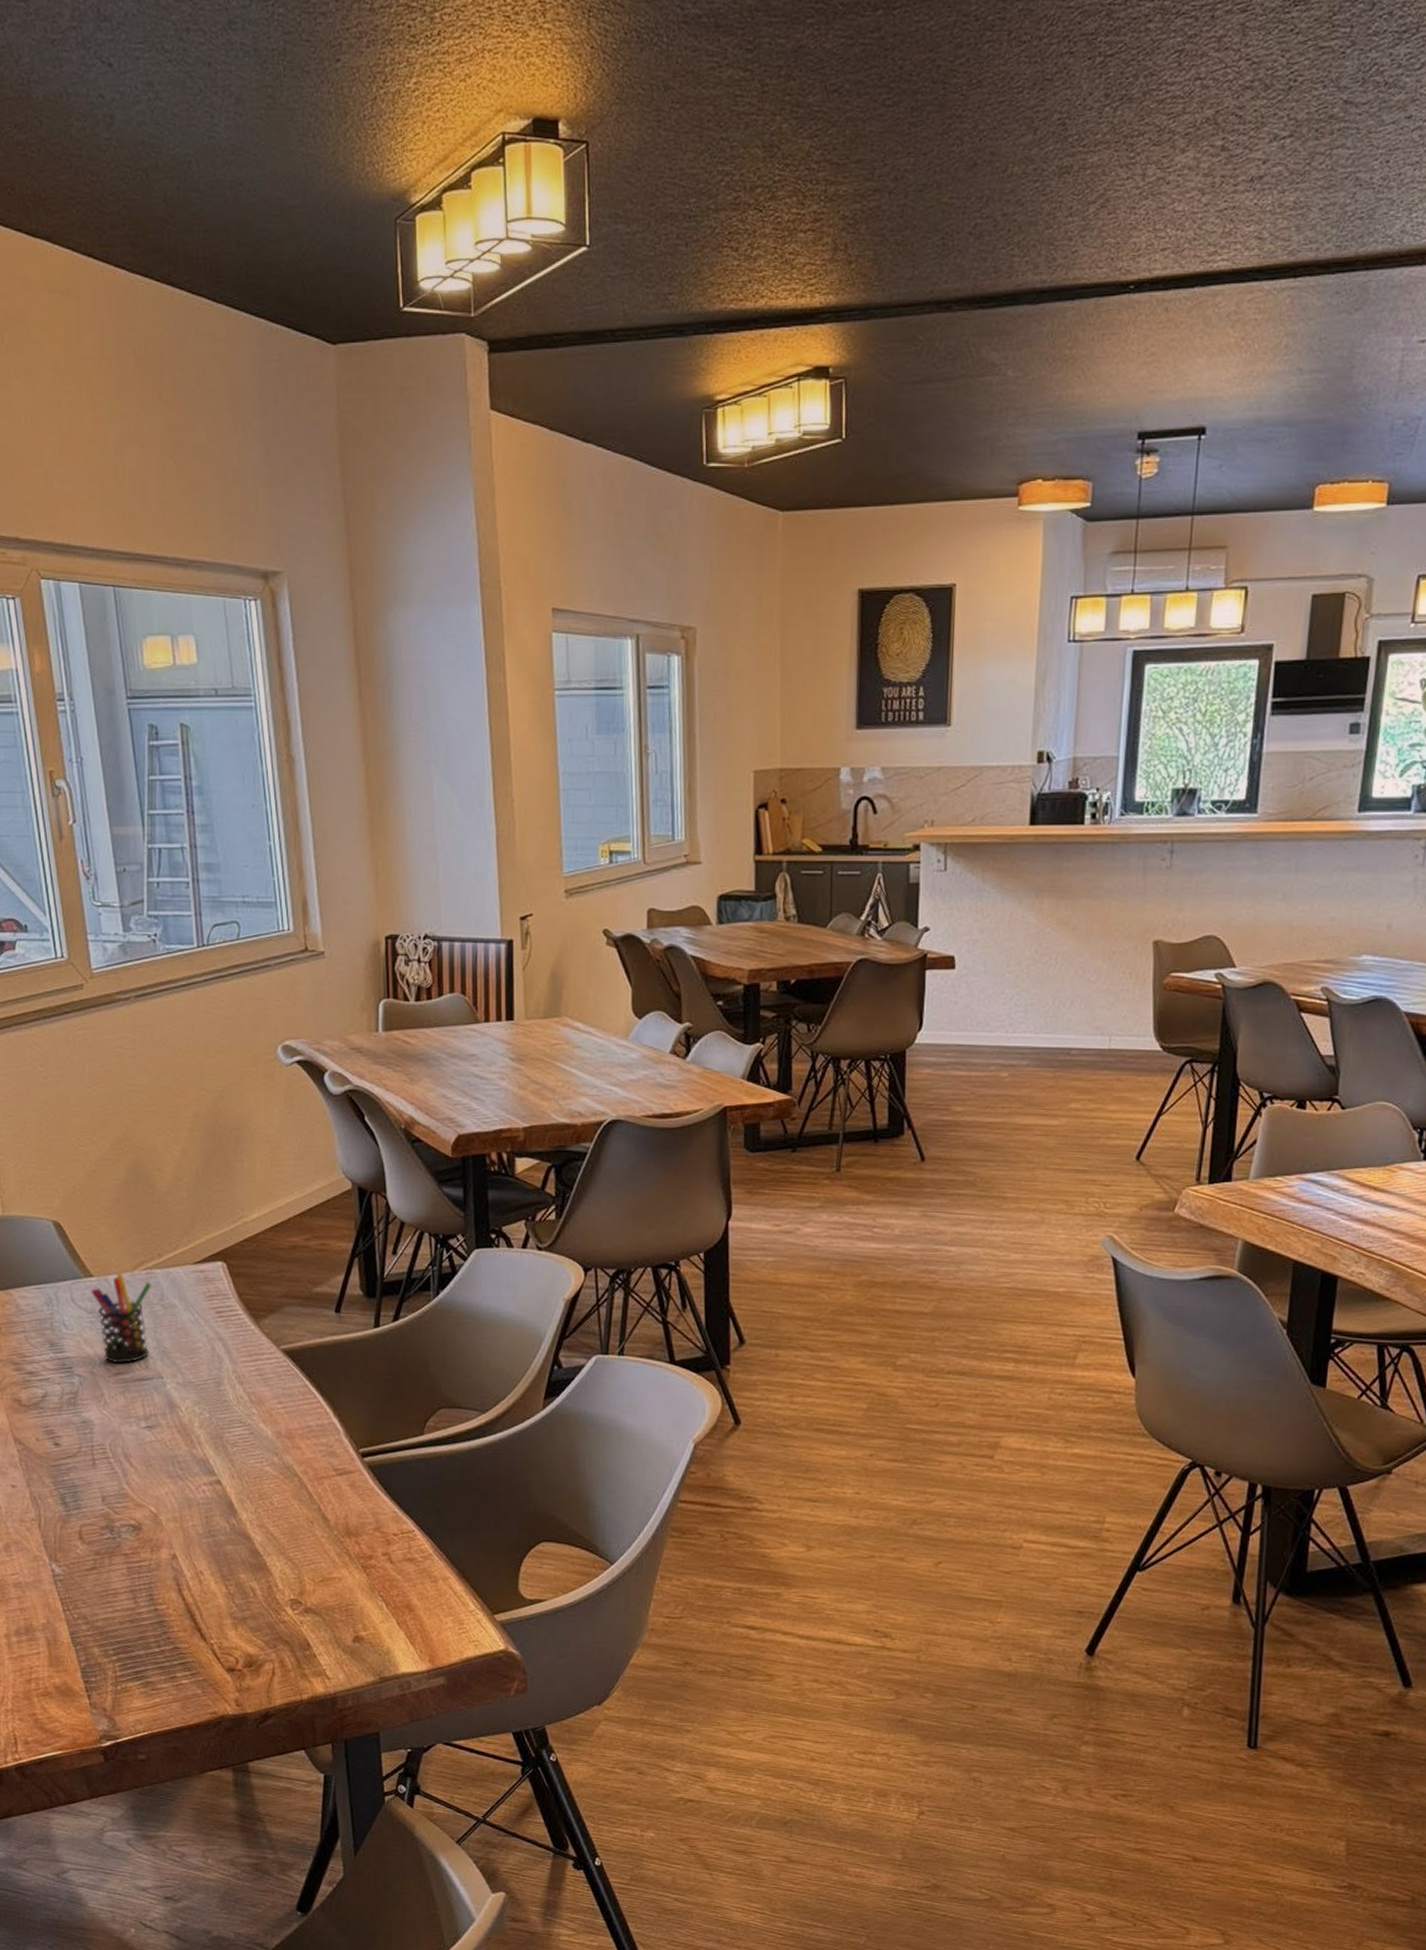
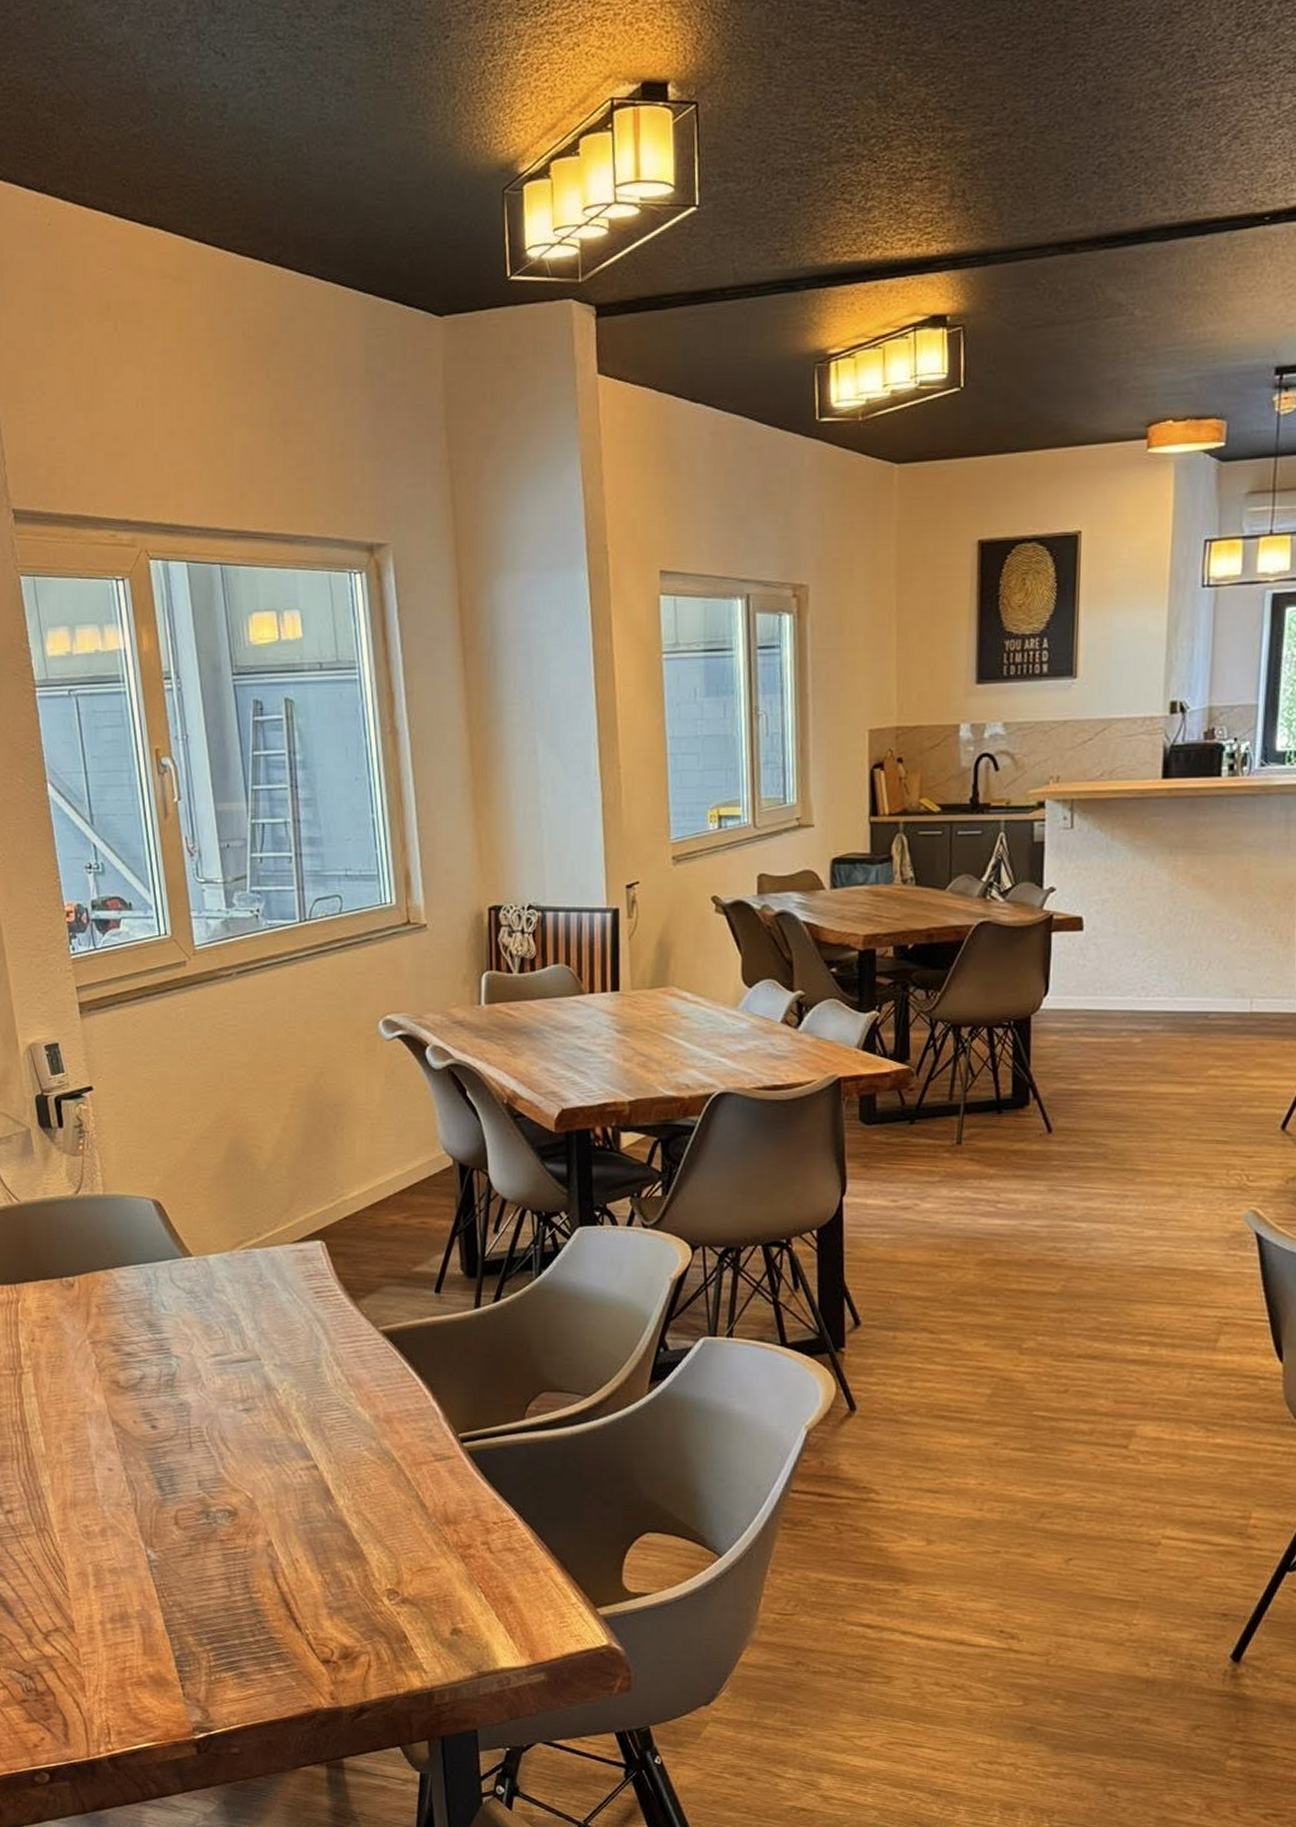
pen holder: present [91,1273,152,1364] -> none [190,1252,250,1345]

